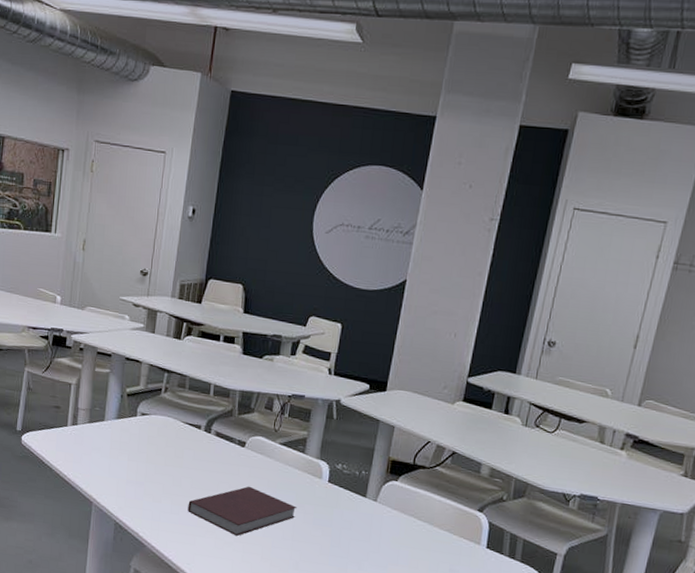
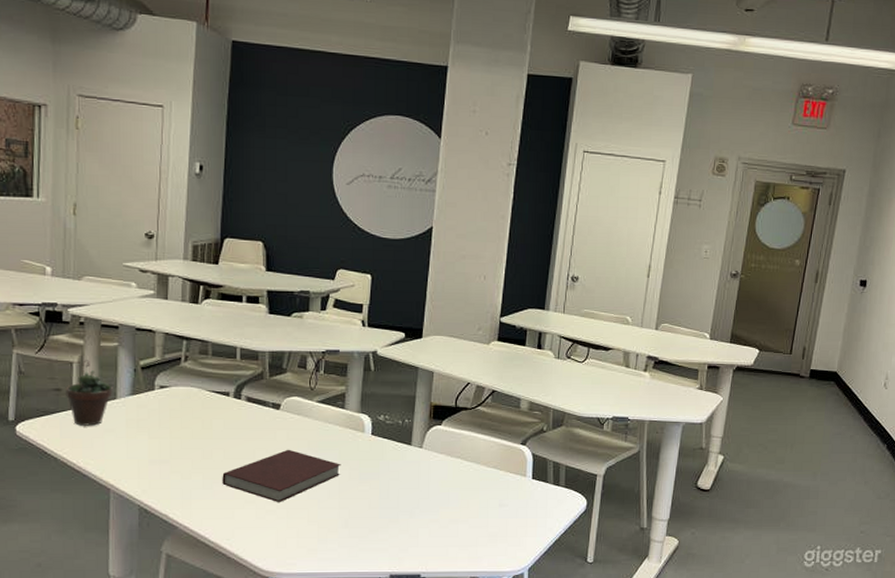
succulent plant: none [63,382,102,443] -> present [65,360,113,426]

